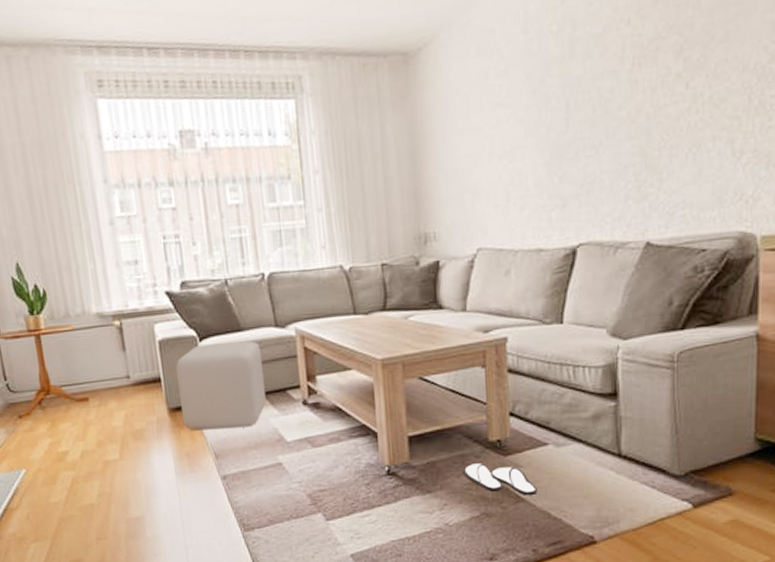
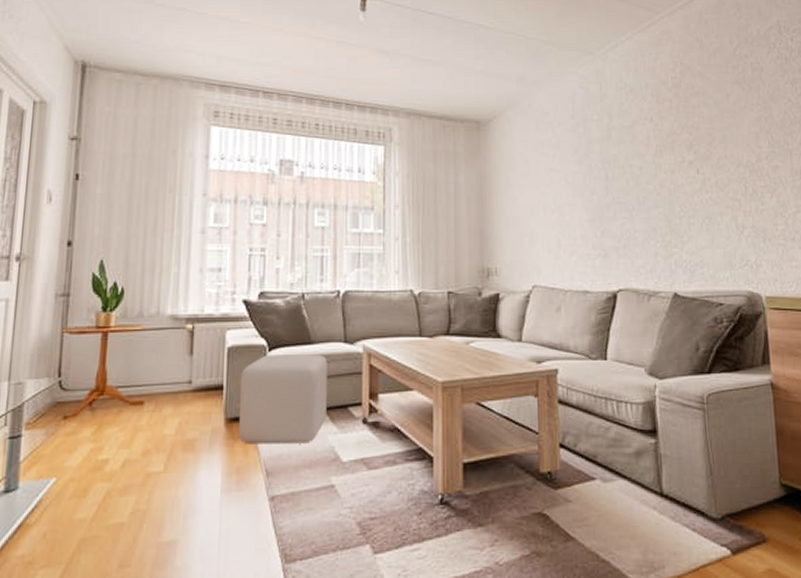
slippers: present [463,463,538,495] -> none [514,496,587,533]

